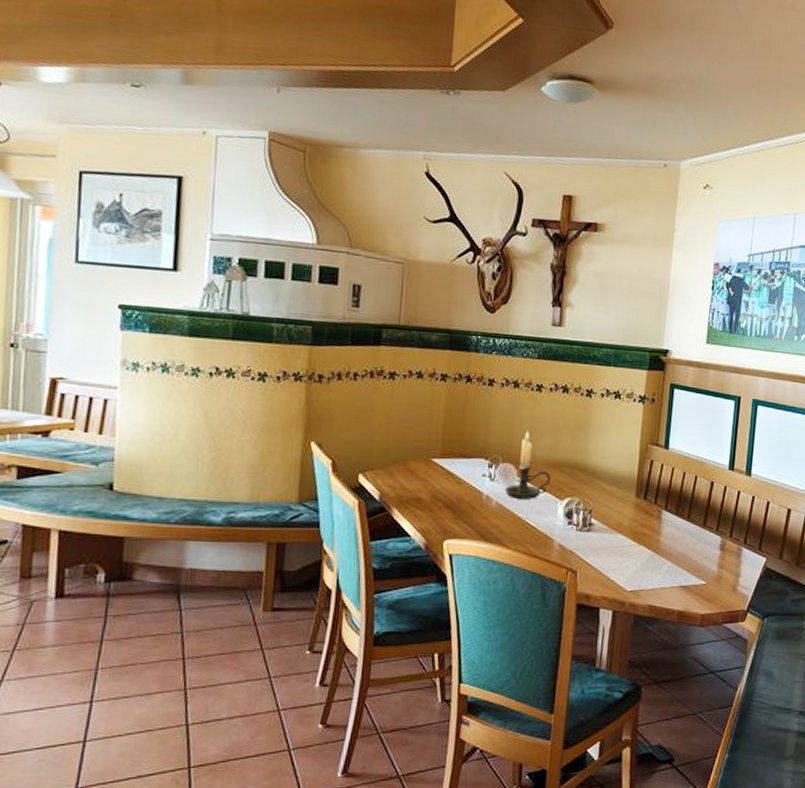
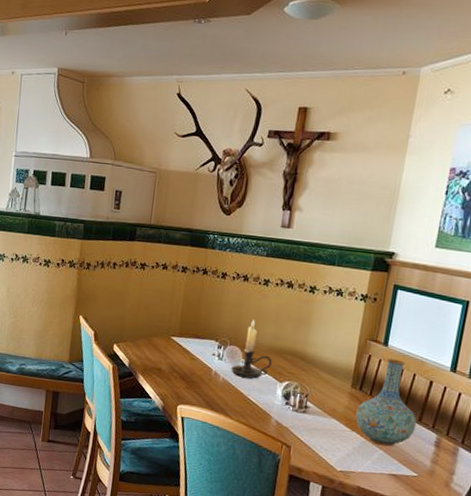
vase: none [642,462,702,557] -> present [355,358,417,447]

